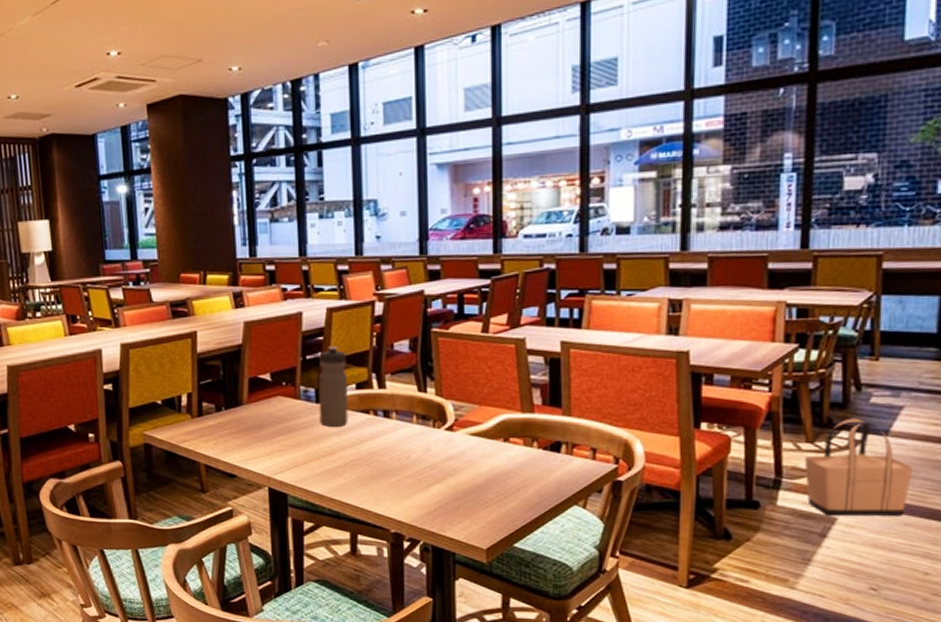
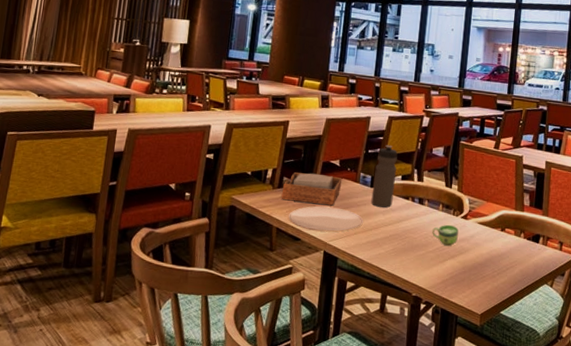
napkin holder: none [203,393,278,432] -> present [281,172,343,206]
plate: none [216,433,313,464] -> present [288,206,364,233]
cup: none [407,441,443,467] -> present [432,225,459,246]

